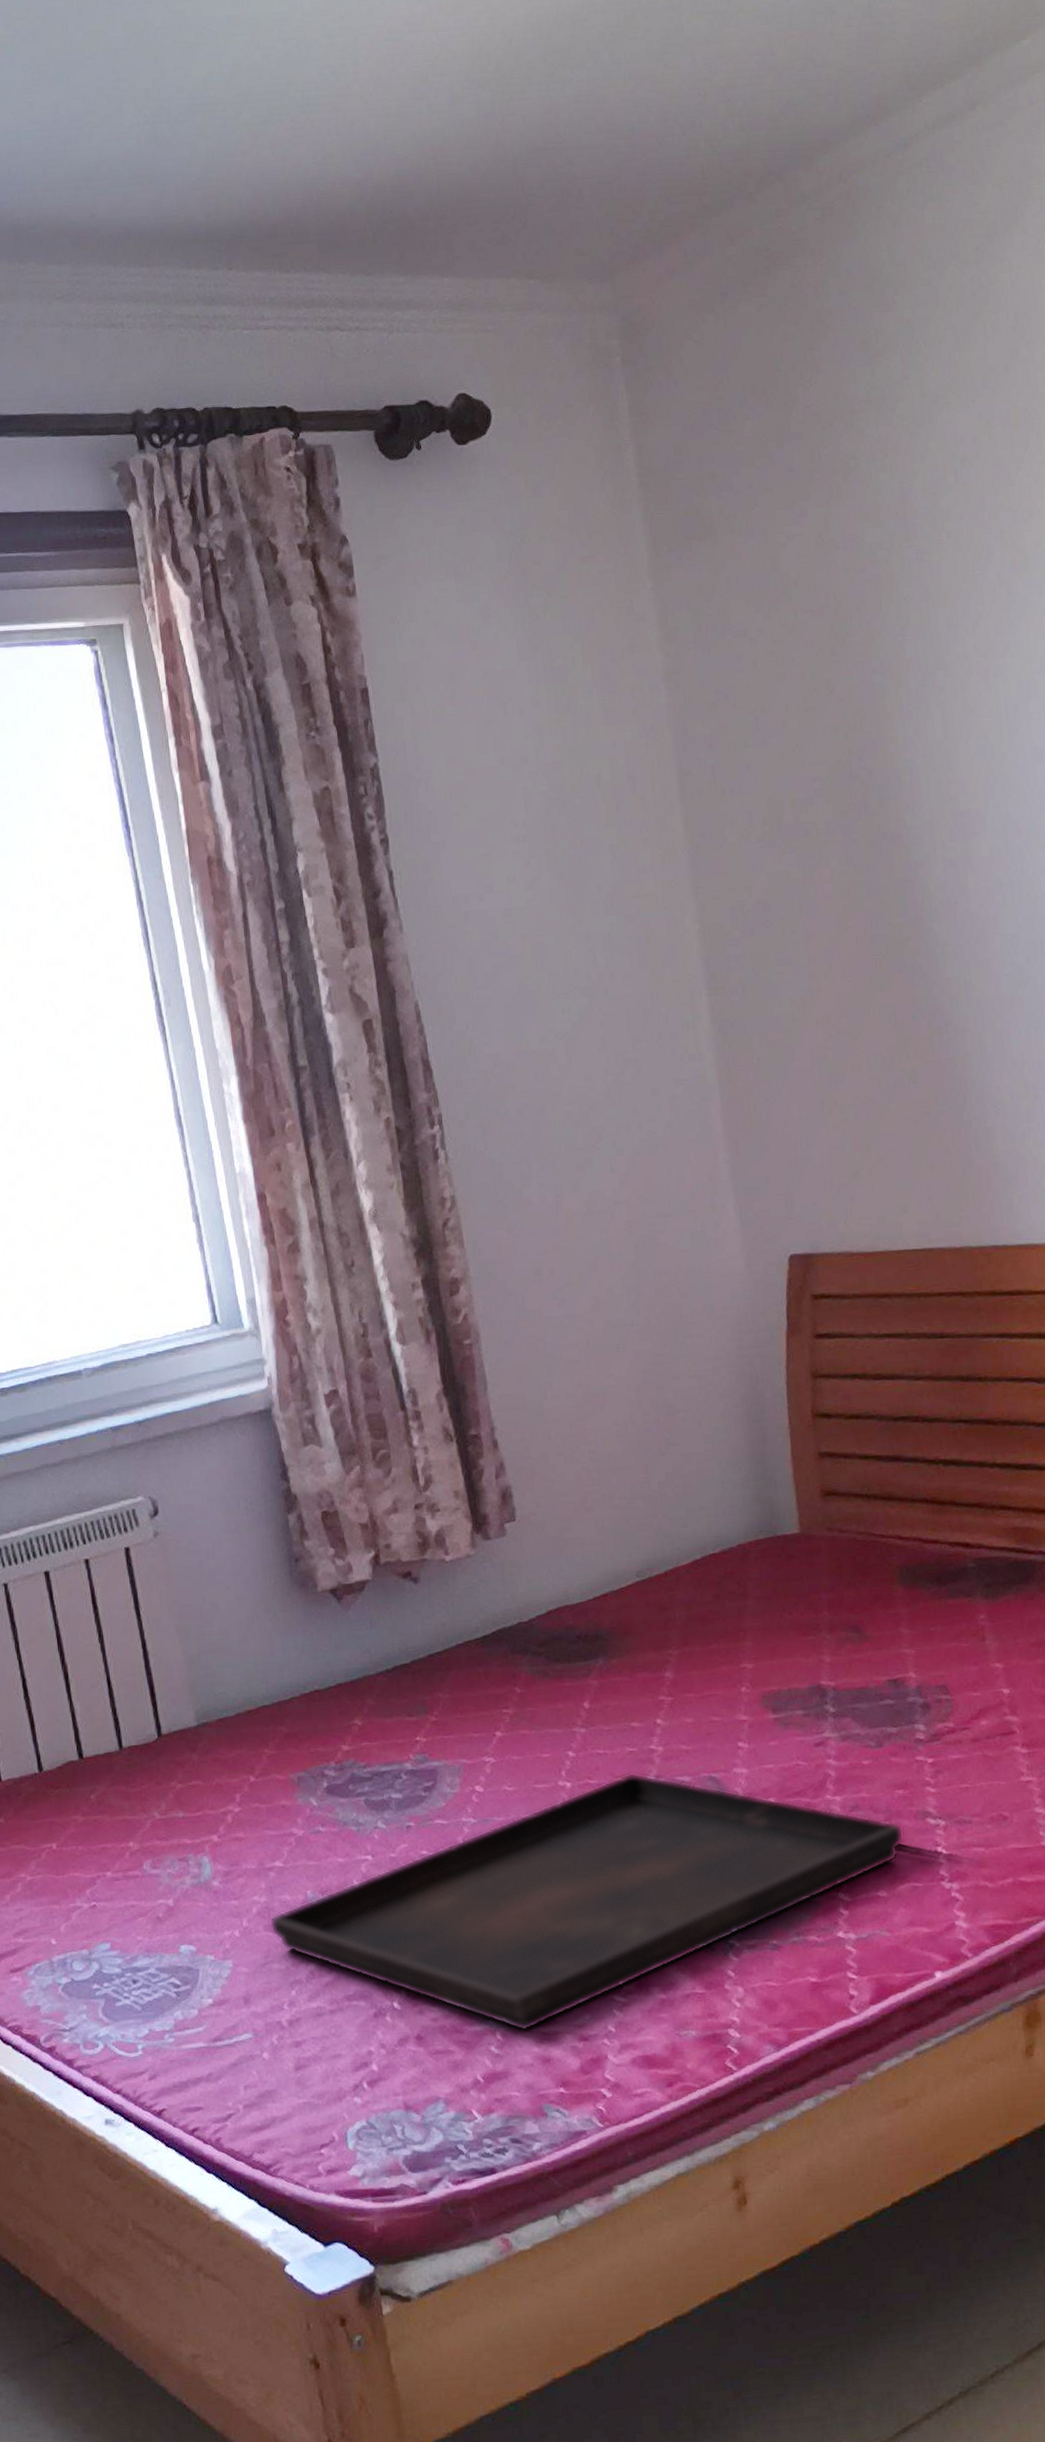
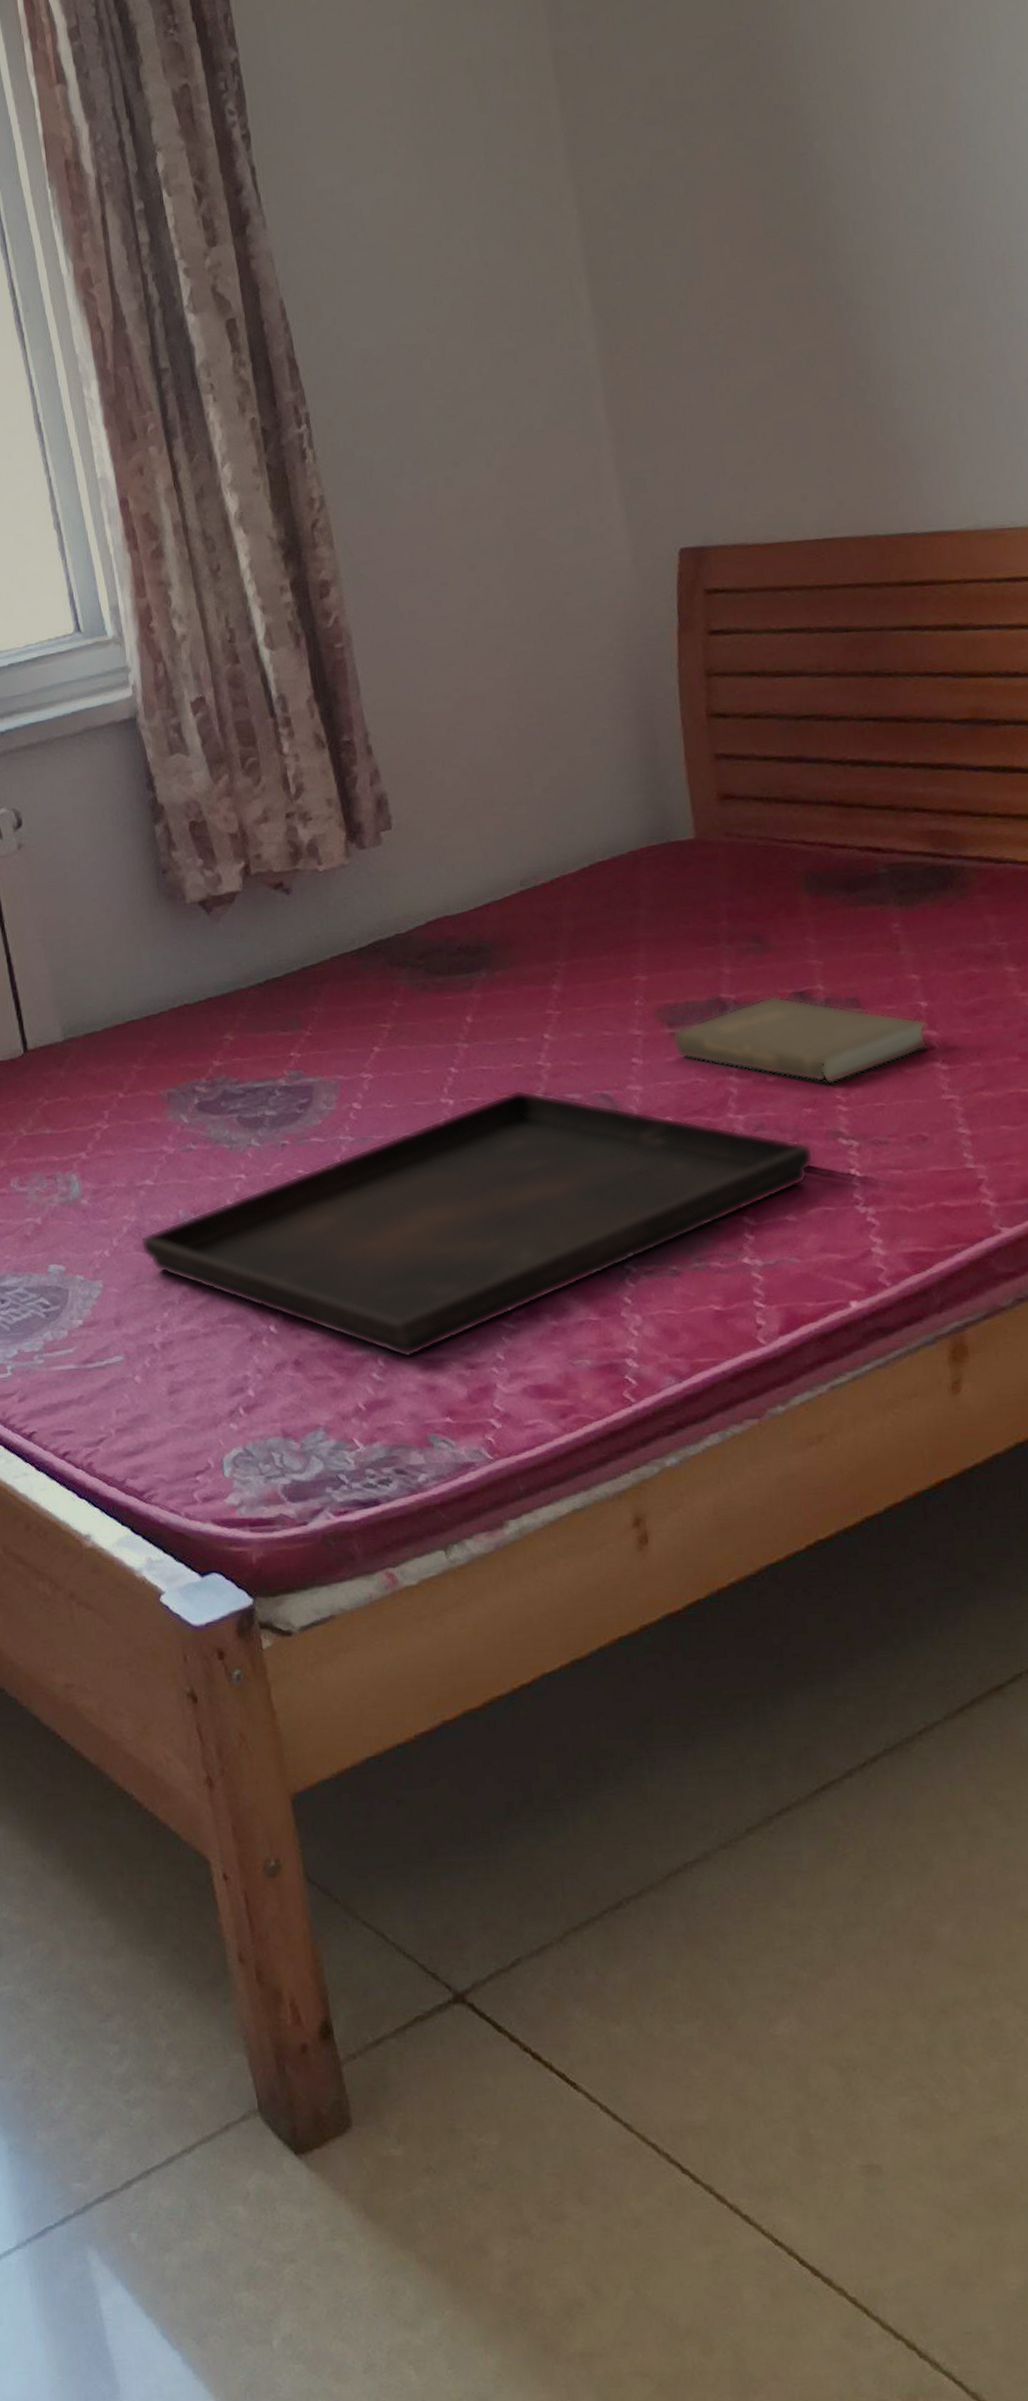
book: none [777,1682,1010,1767] -> present [673,995,929,1084]

